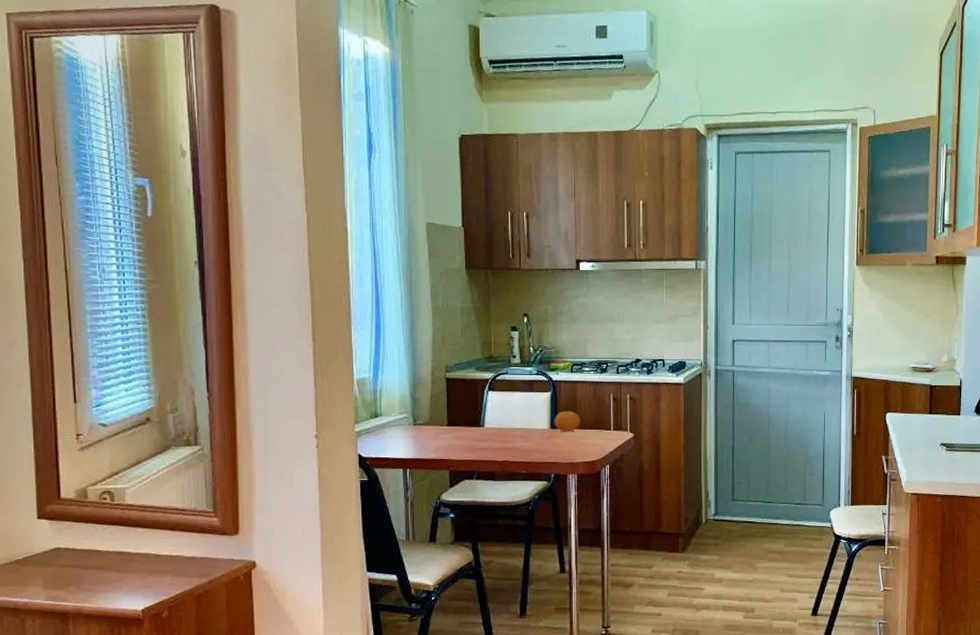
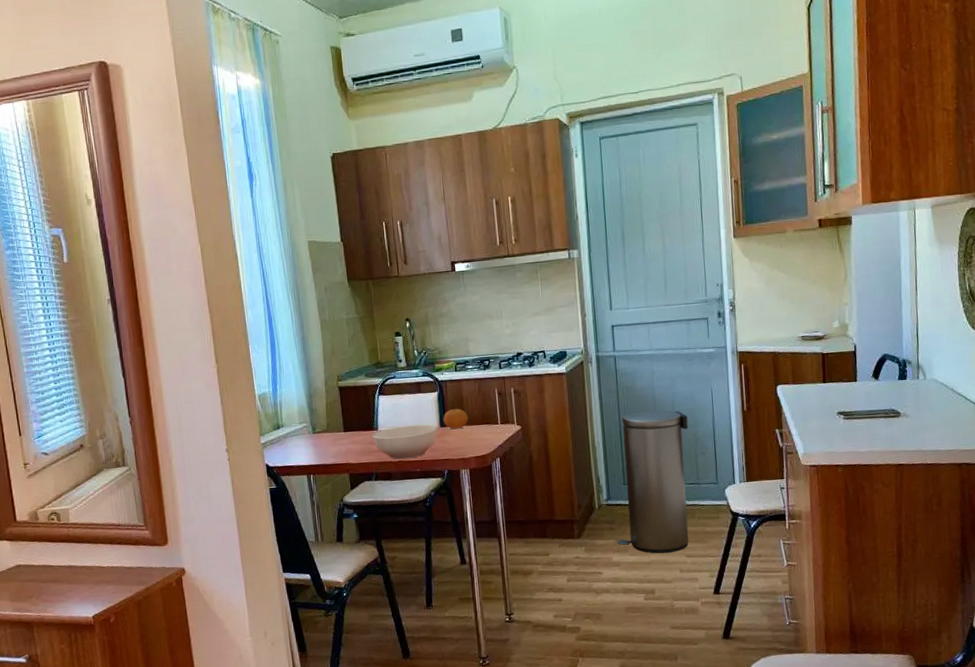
bowl: none [478,424,548,459] -> present [372,424,438,460]
pedal bin: none [721,428,799,572] -> present [617,410,689,554]

